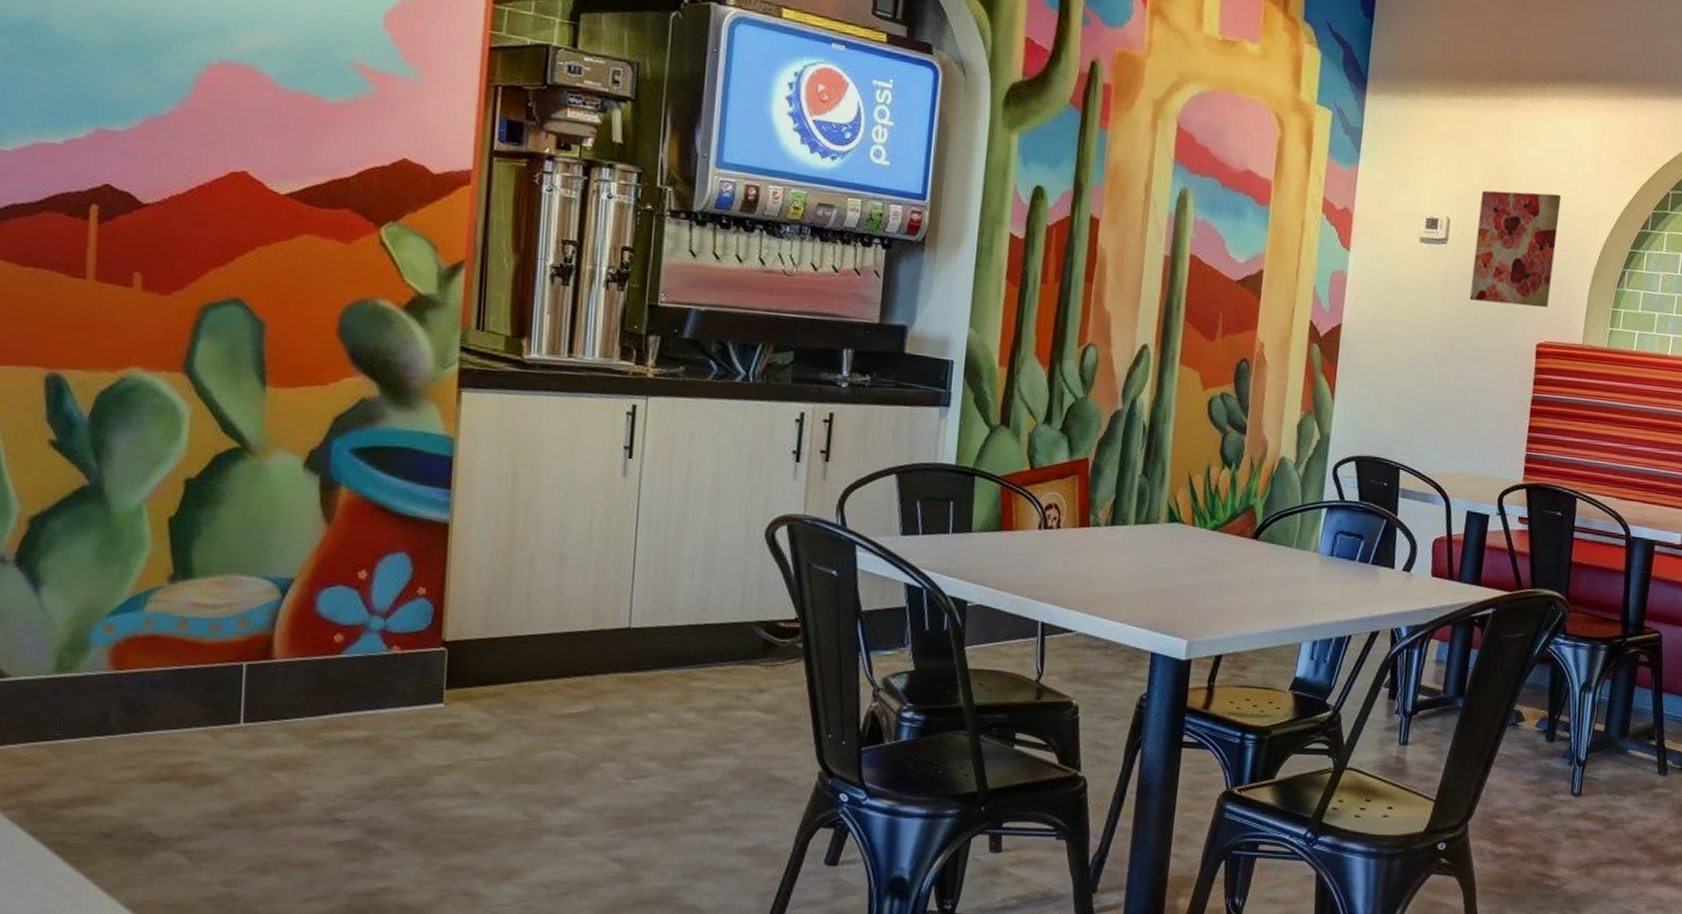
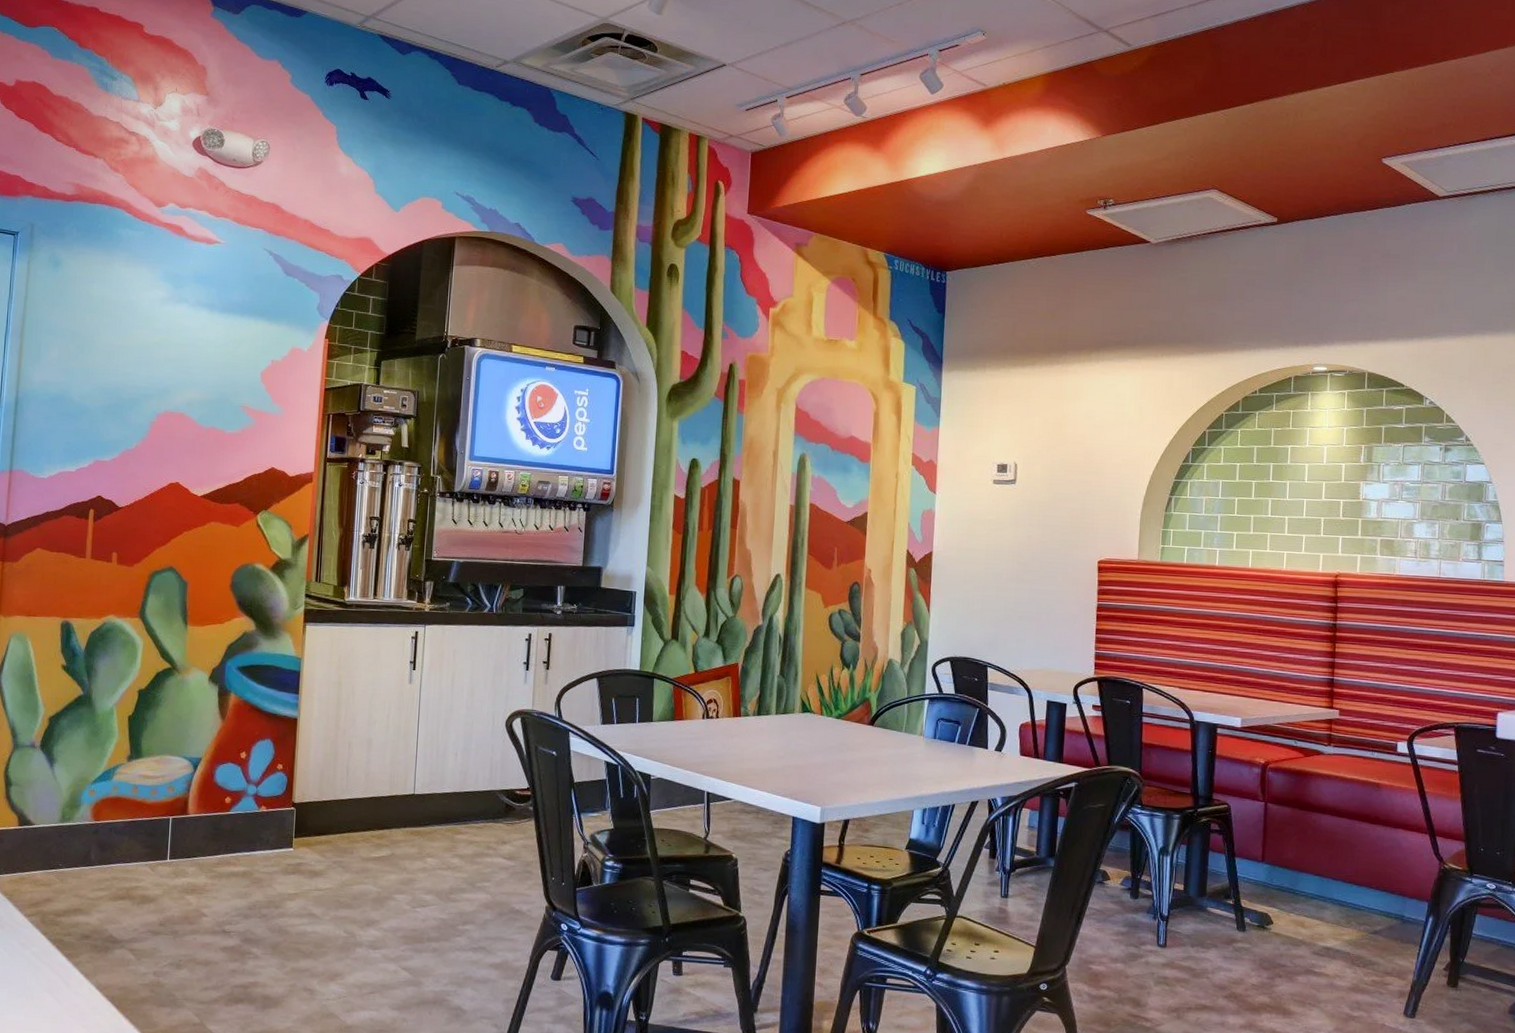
wall art: present [1469,190,1562,308] -> none [1037,438,1111,531]

